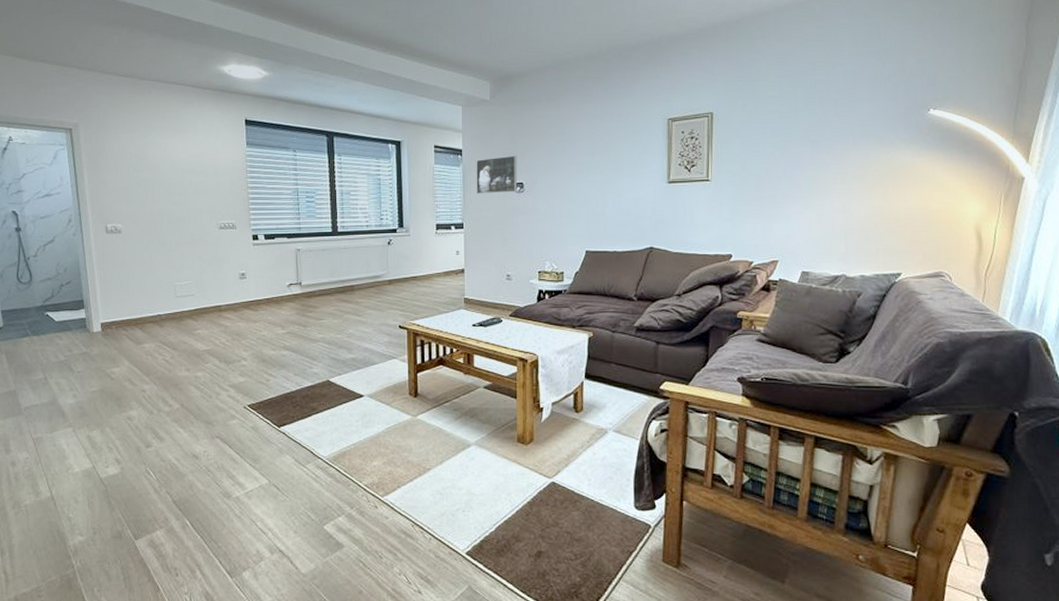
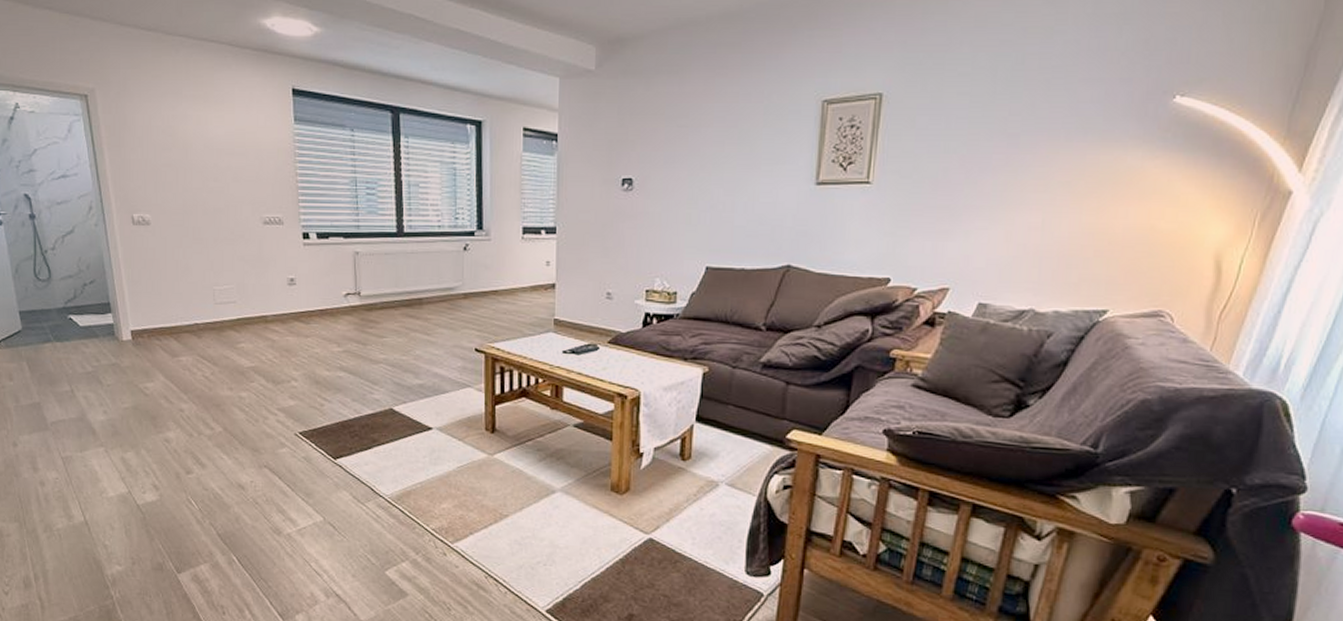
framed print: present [476,155,518,194] -> none [573,143,627,192]

